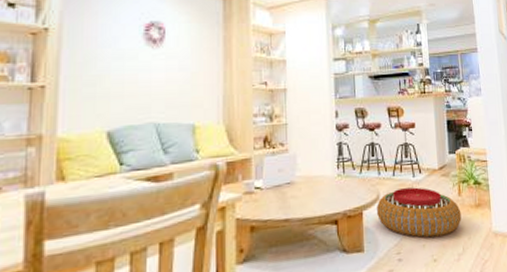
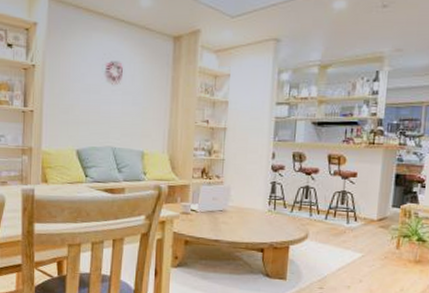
pouf: present [377,187,462,238] -> none [304,232,397,282]

